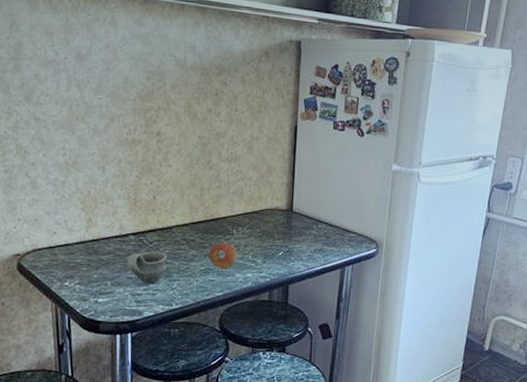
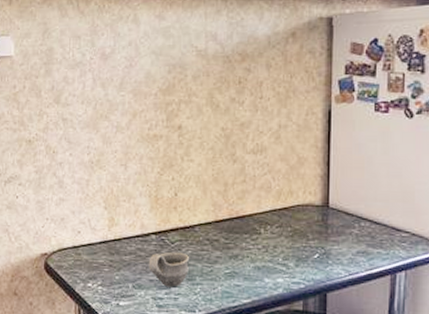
fruit: present [208,242,237,270] -> none [233,242,265,274]

